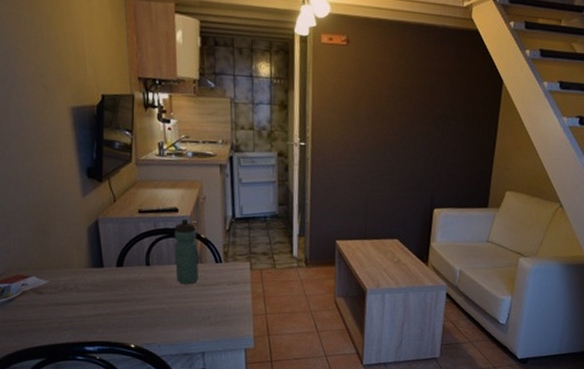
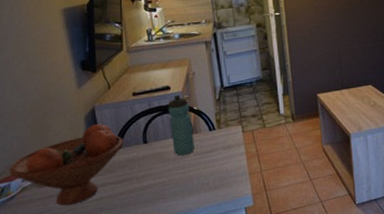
fruit bowl: none [9,238,126,317] -> present [8,124,124,206]

